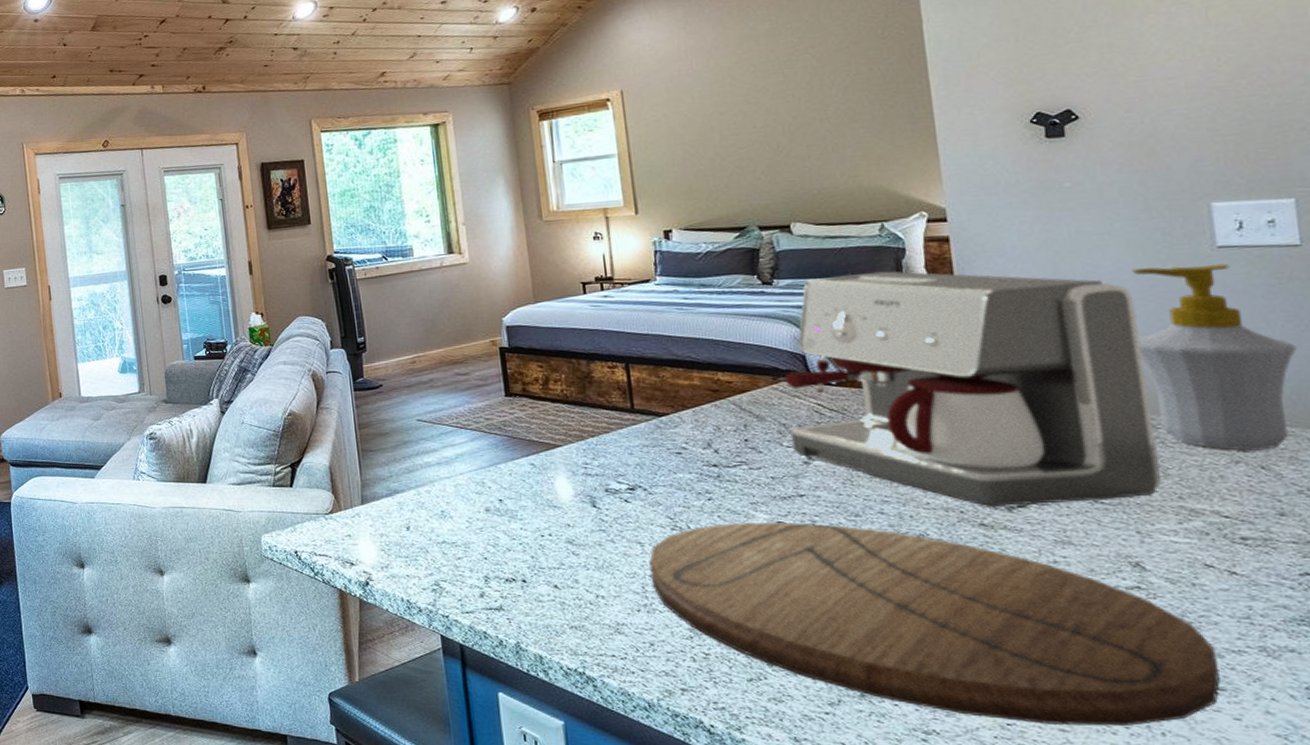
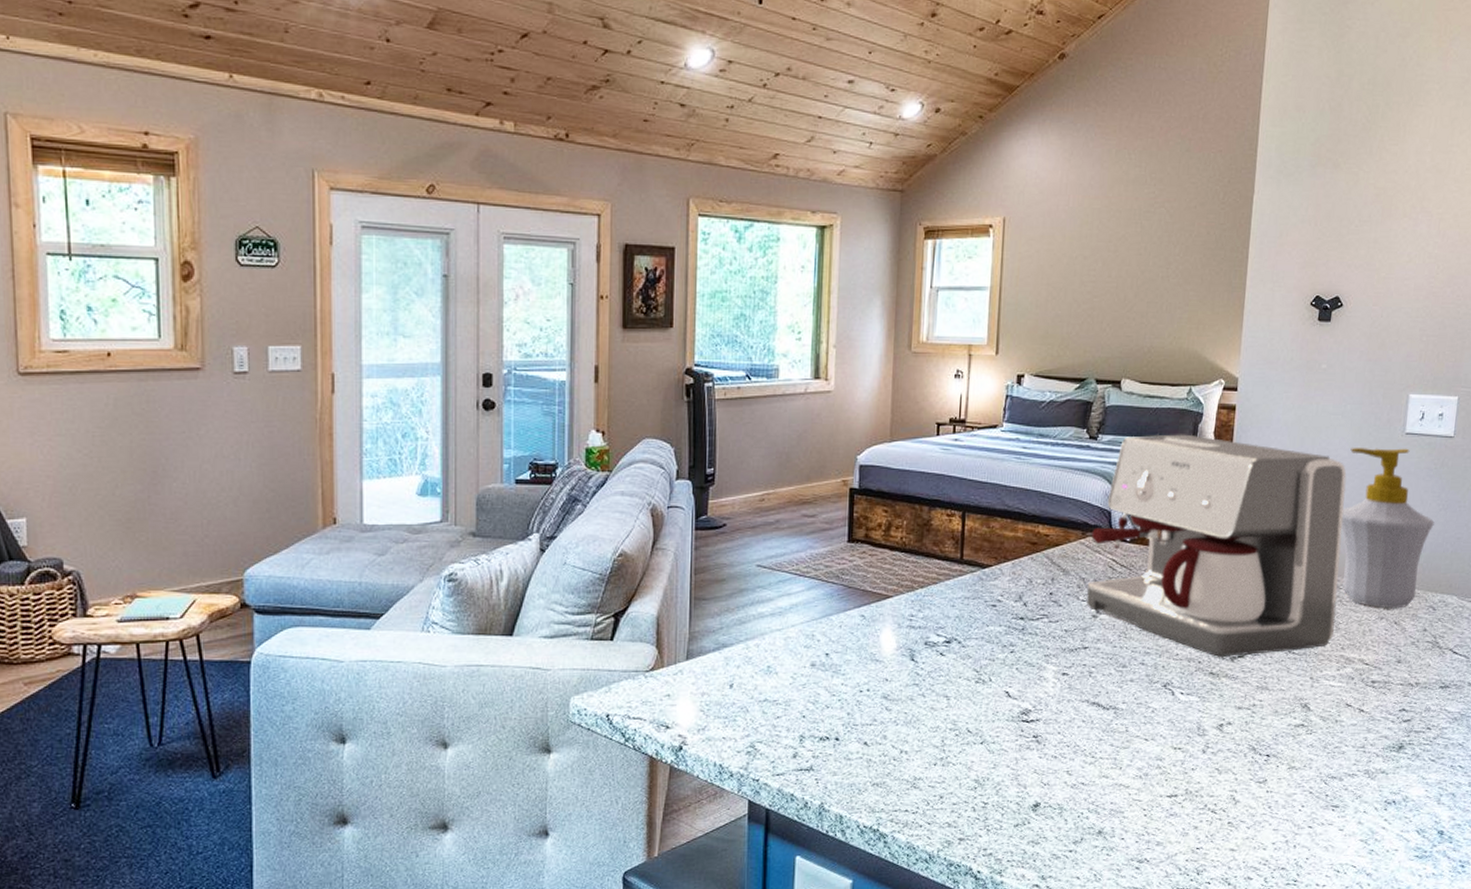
cutting board: present [649,523,1220,727] -> none [950,674,1339,846]

